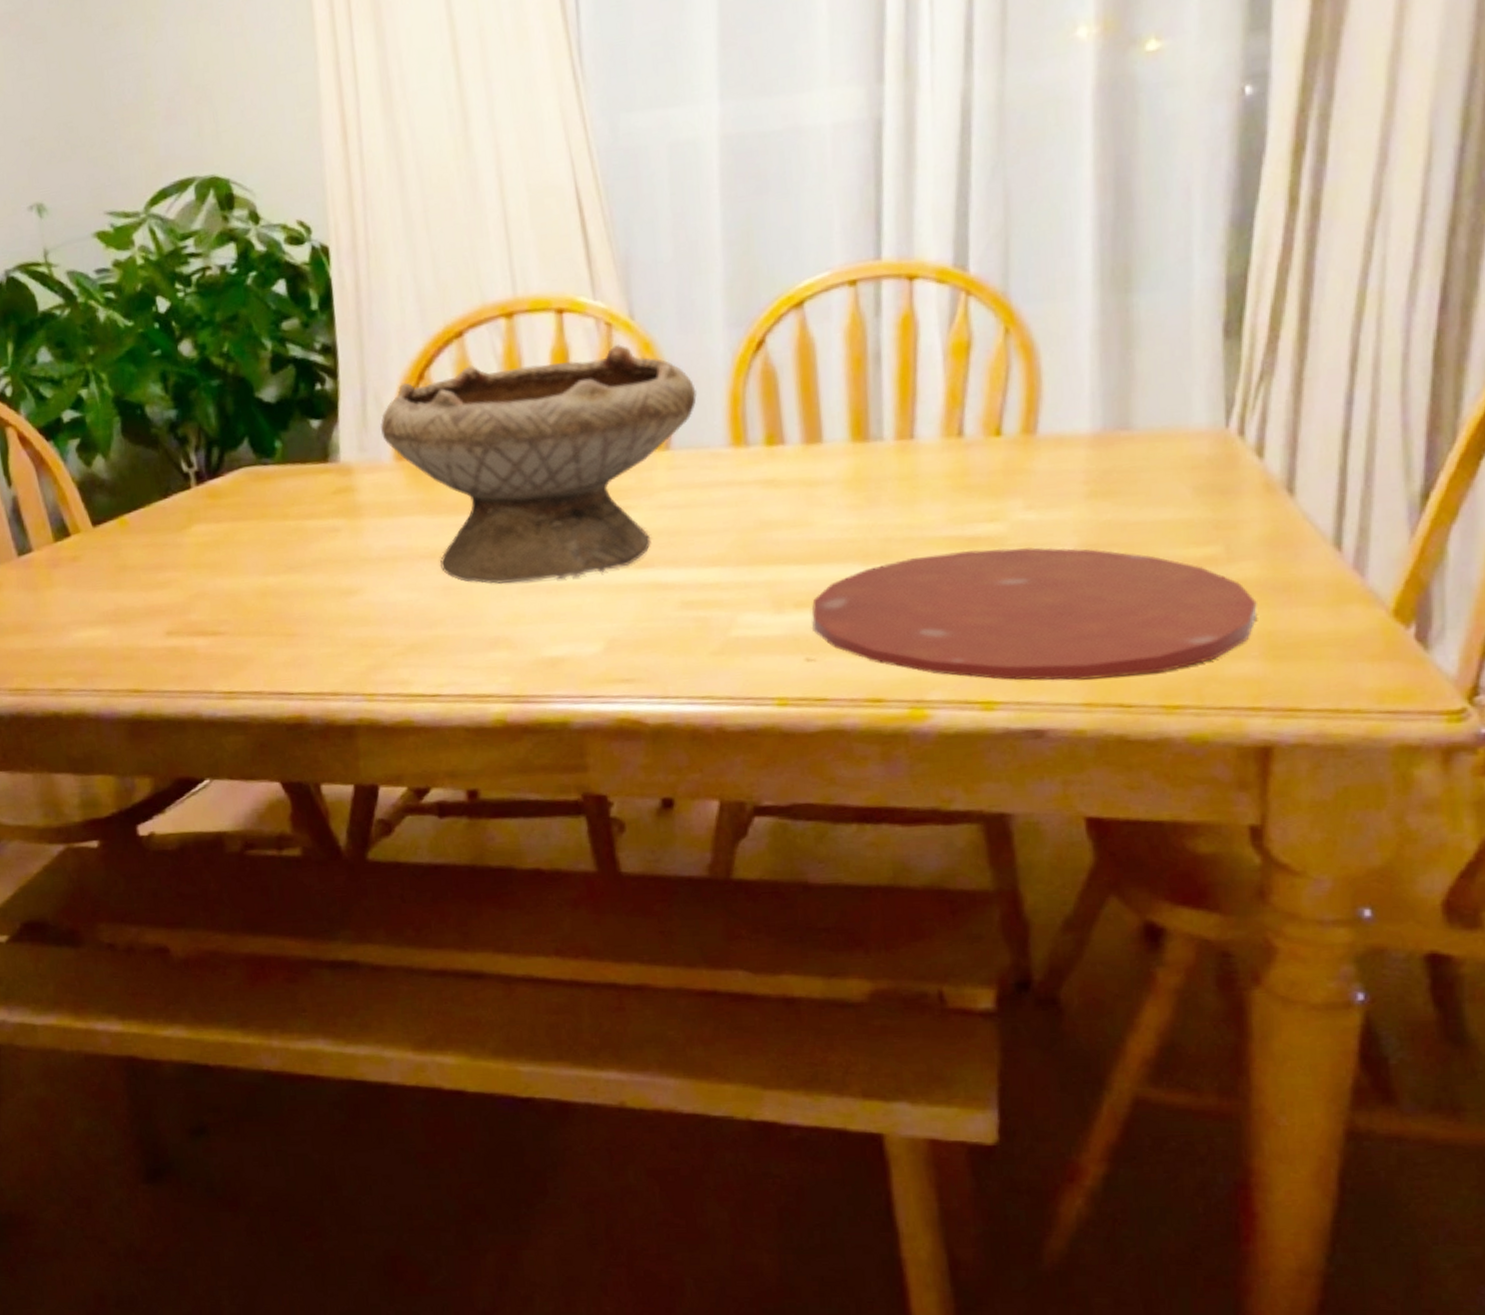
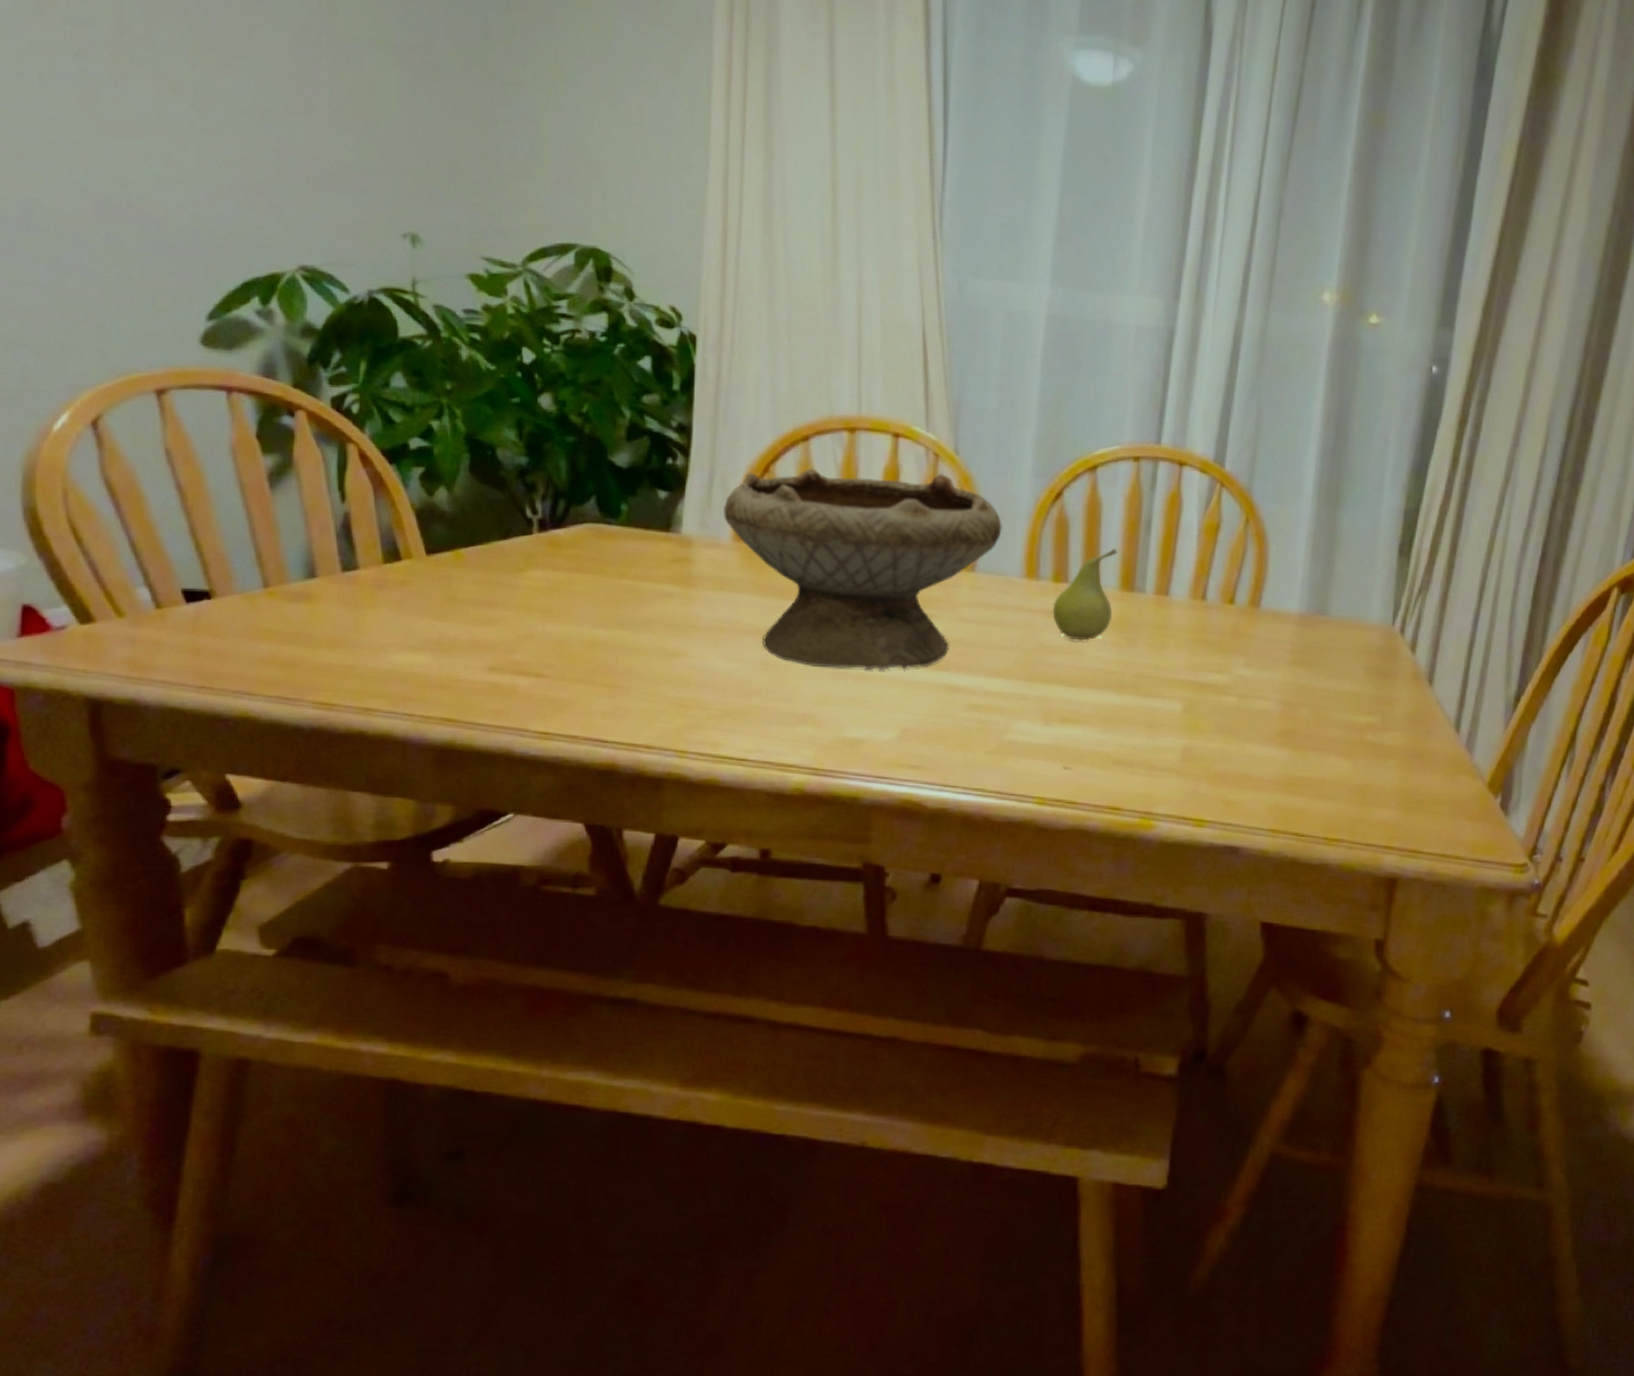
fruit: none [769,393,846,510] -> present [1052,548,1118,641]
plate: present [811,547,1257,681] -> none [1072,693,1399,812]

